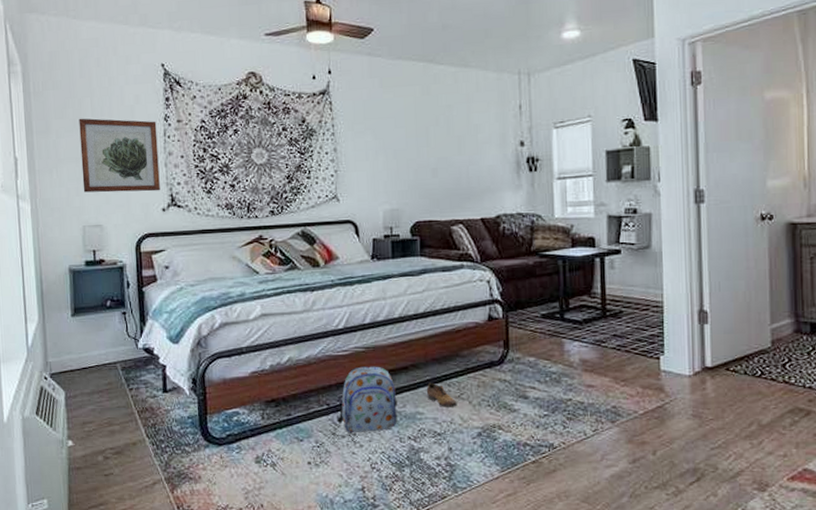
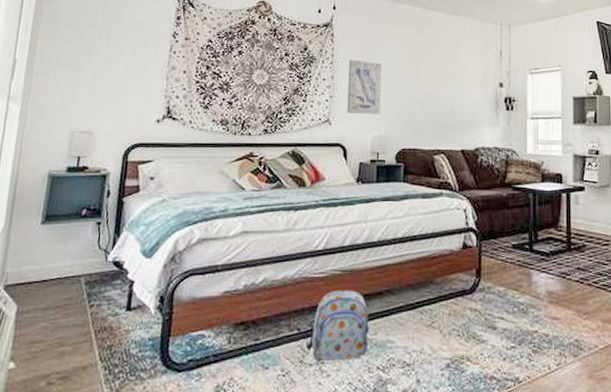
wall art: present [79,118,160,193] -> none [79,28,164,103]
wall art: none [352,128,390,188] -> present [347,59,382,115]
shoe: present [426,382,457,407] -> none [398,309,428,336]

